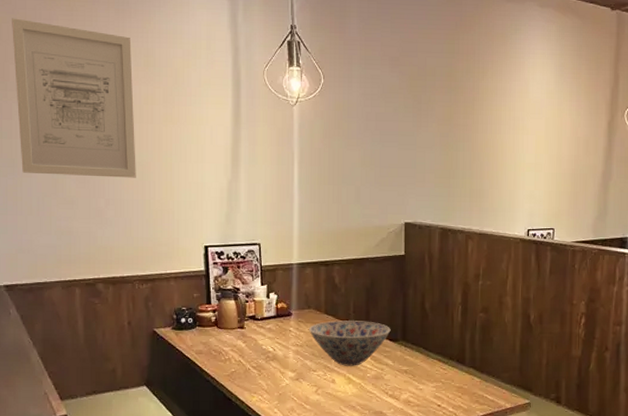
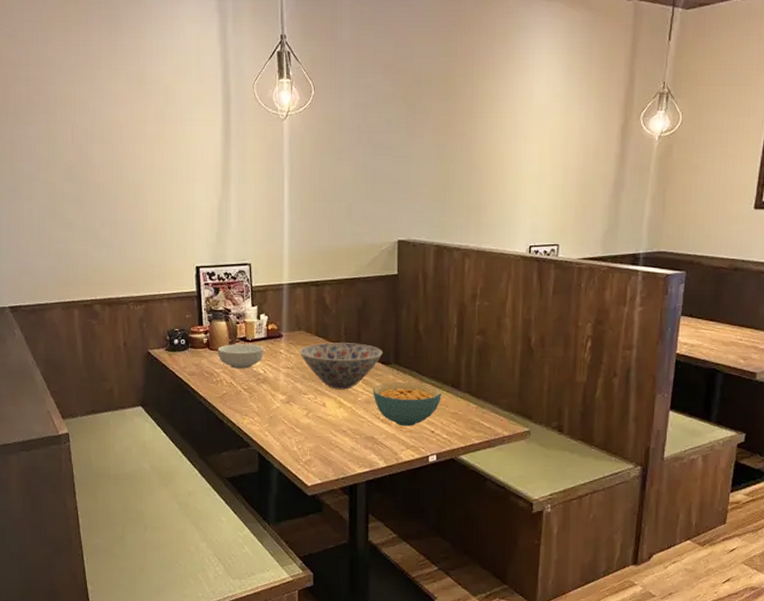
wall art: present [12,18,136,178] -> none [11,41,130,199]
cereal bowl: none [226,321,273,347] -> present [218,343,264,369]
cereal bowl: none [381,358,447,401] -> present [373,382,442,427]

